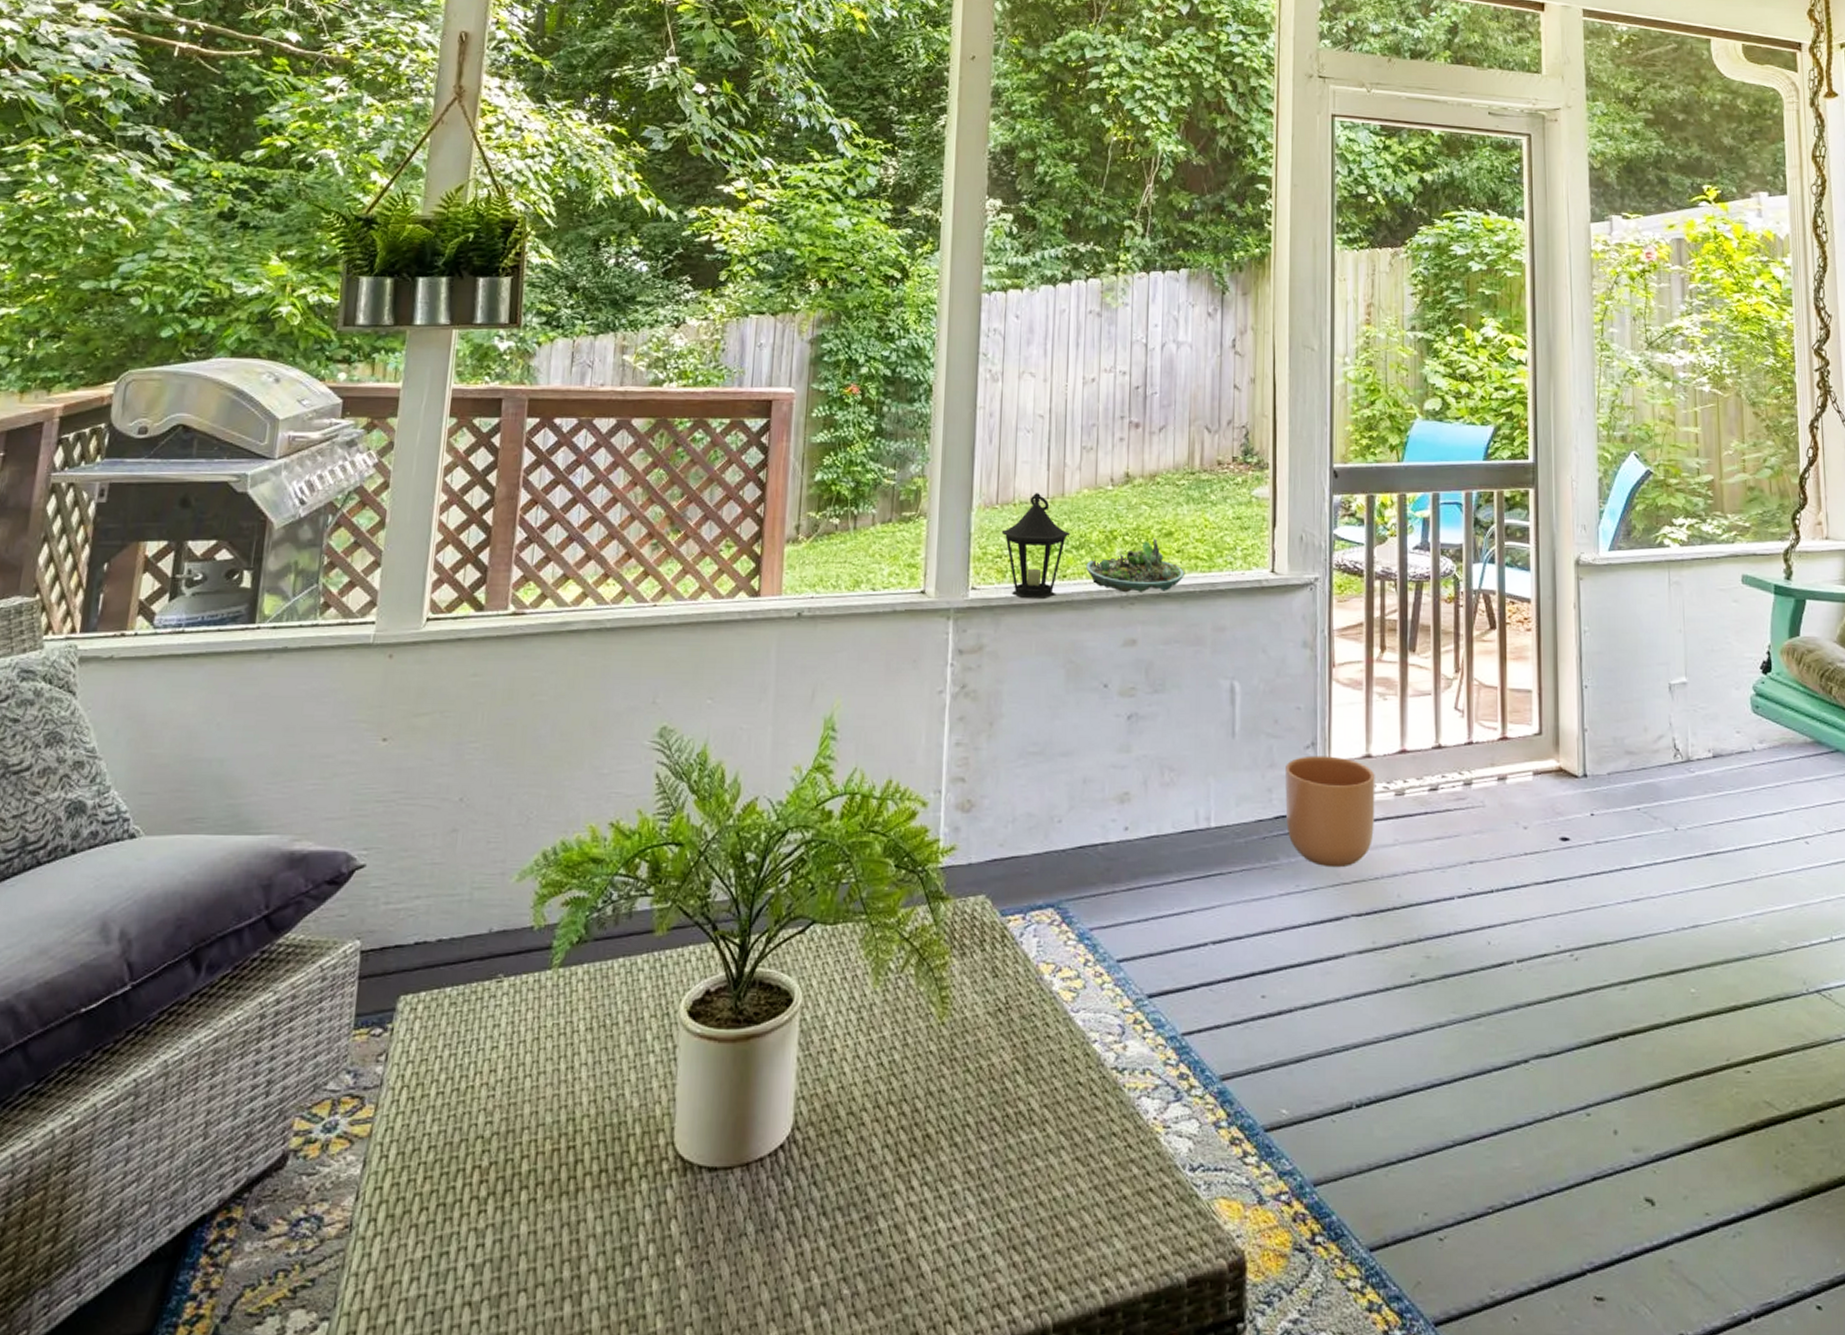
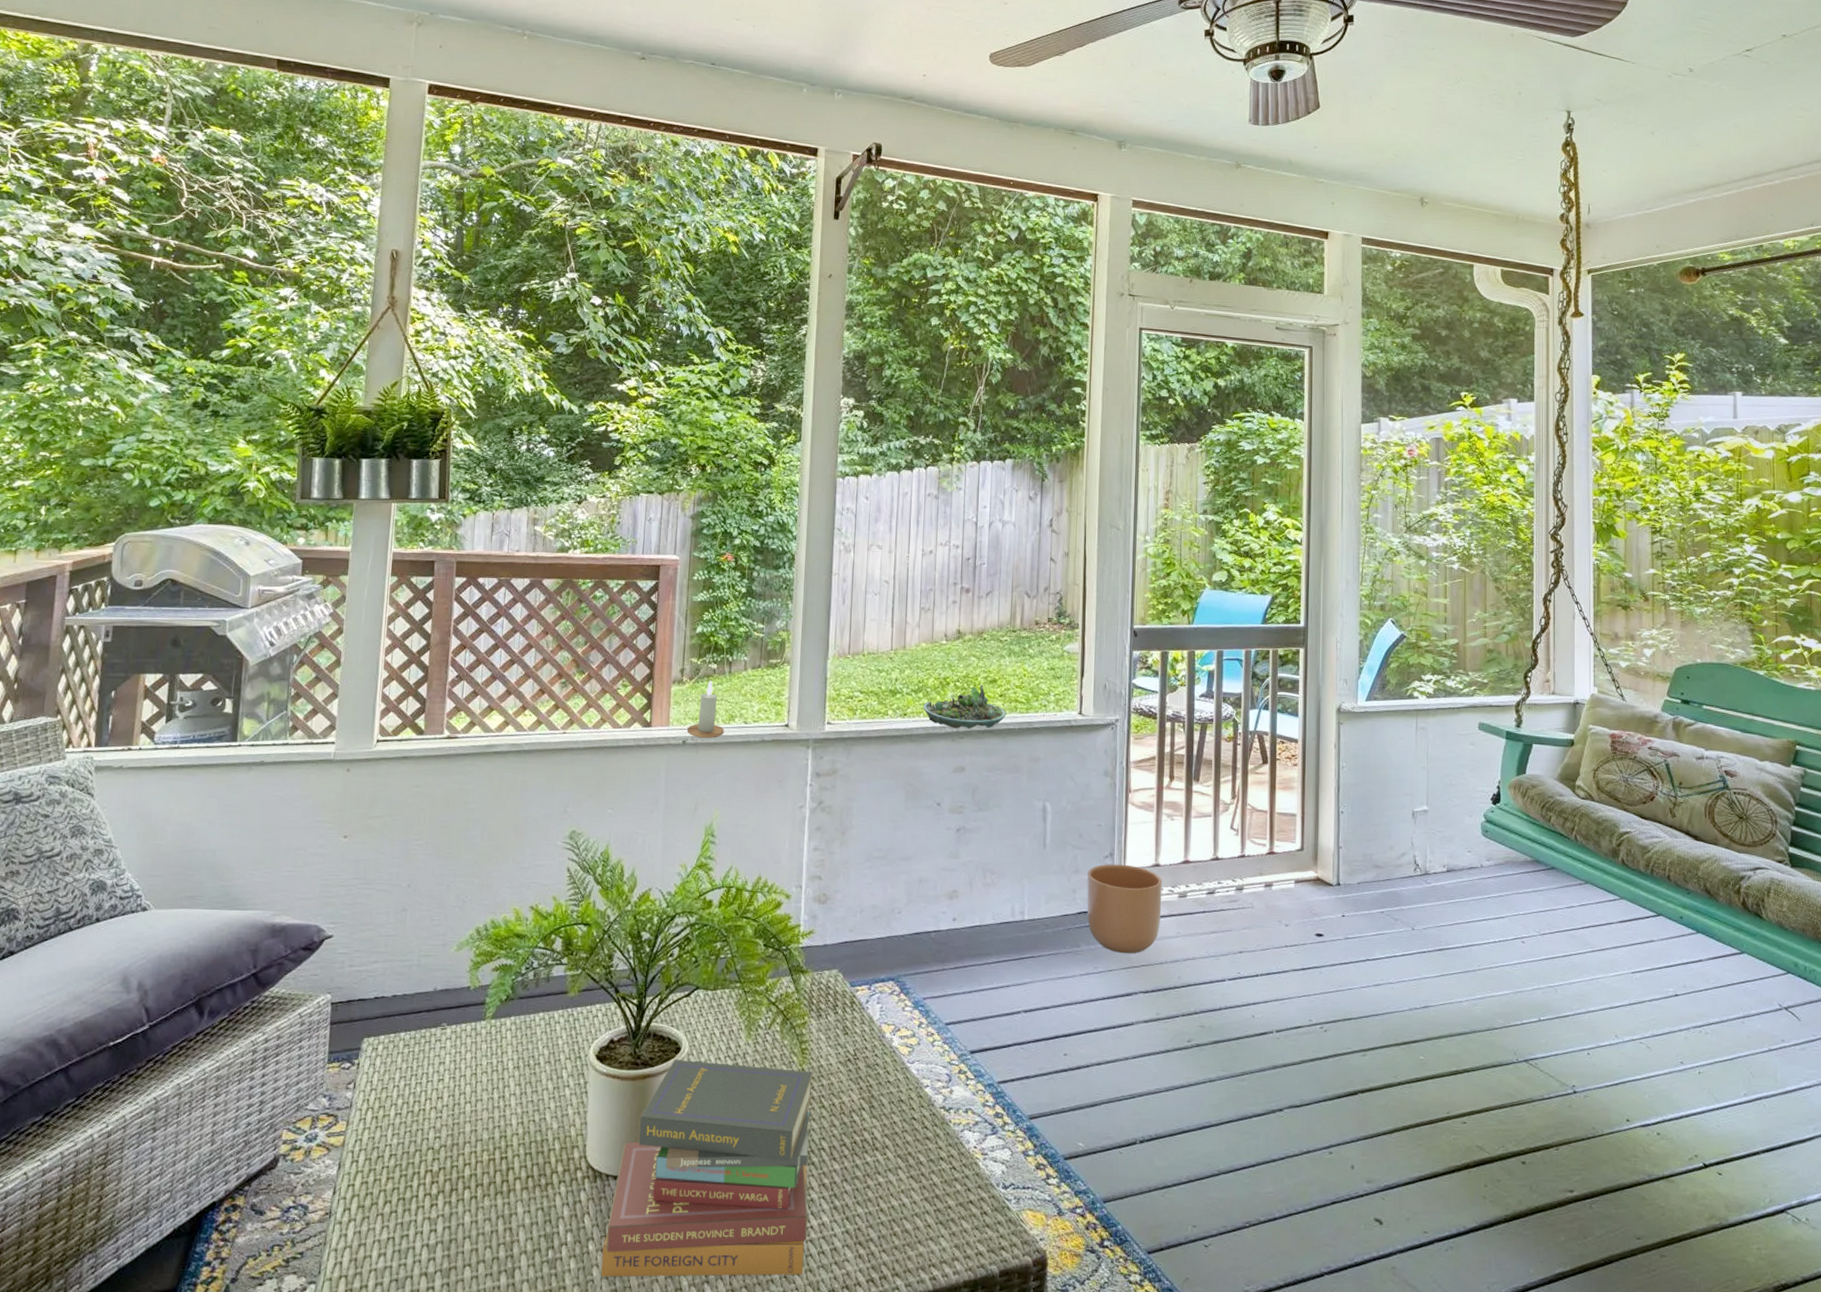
books: none [691,1014,956,1301] -> present [601,1060,813,1277]
candle: none [803,539,848,610] -> present [687,680,725,739]
lantern: present [1001,493,1071,600] -> none [852,646,911,733]

